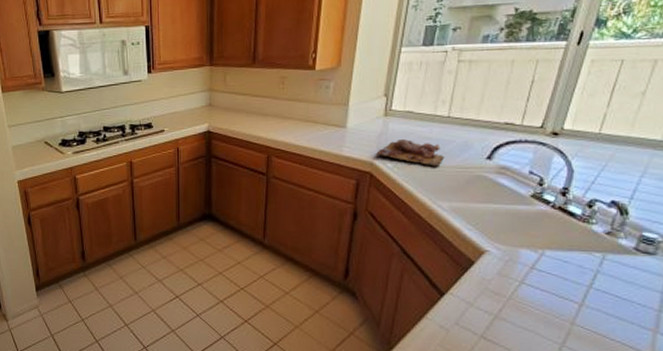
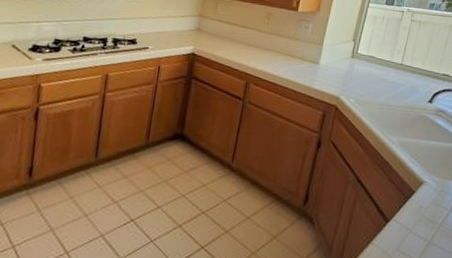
cutting board: present [376,139,445,167] -> none [342,79,397,105]

